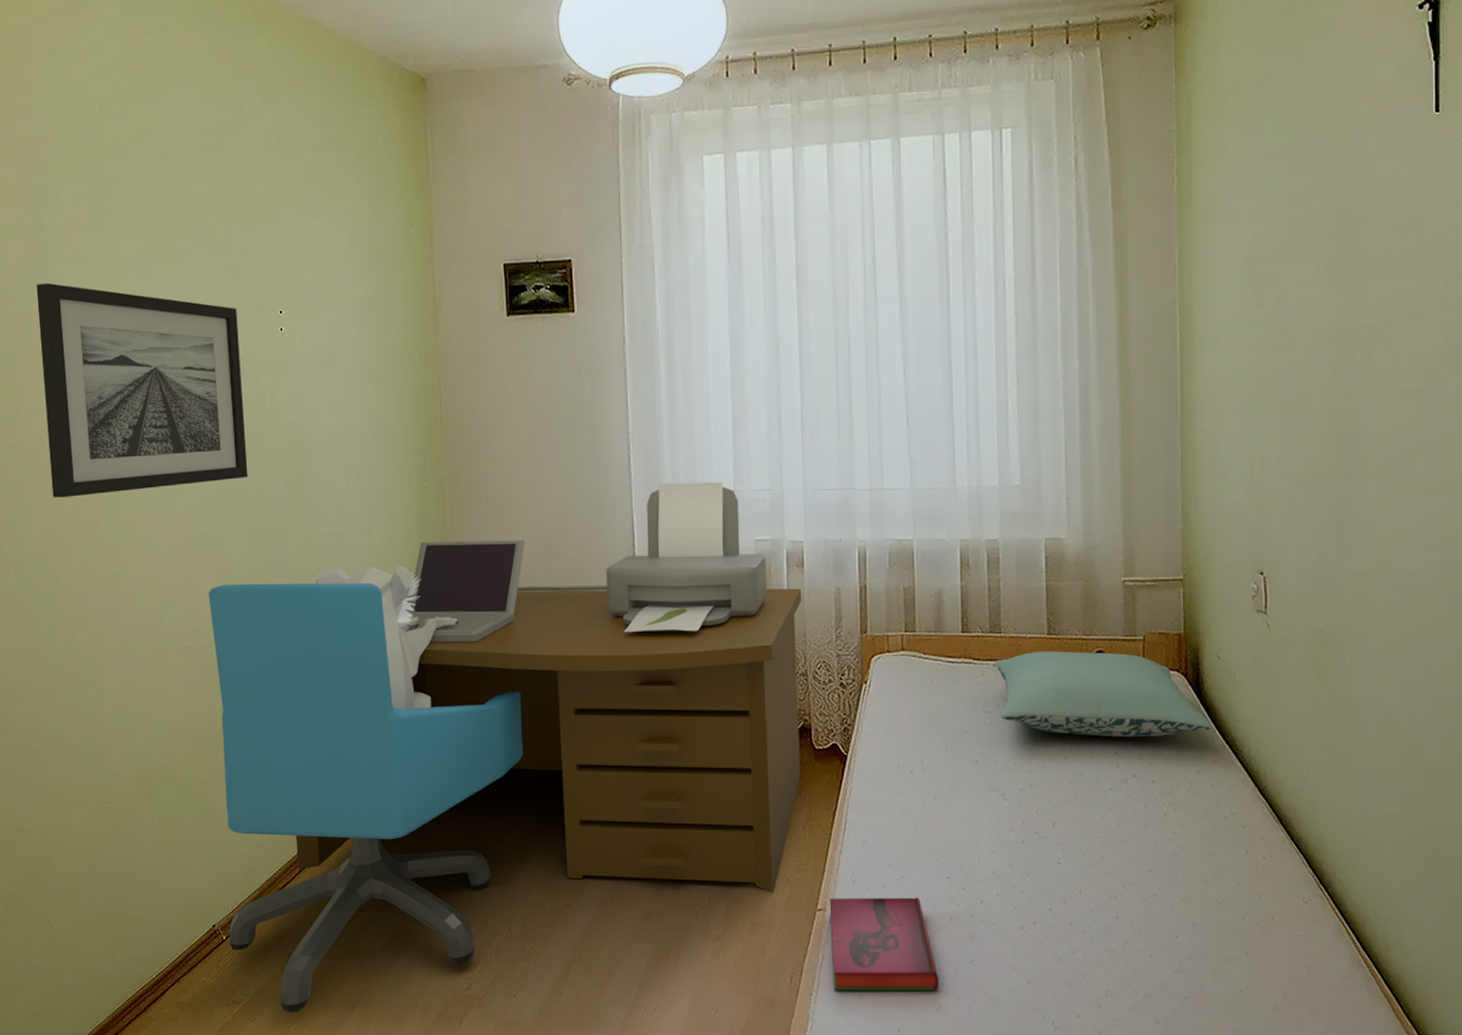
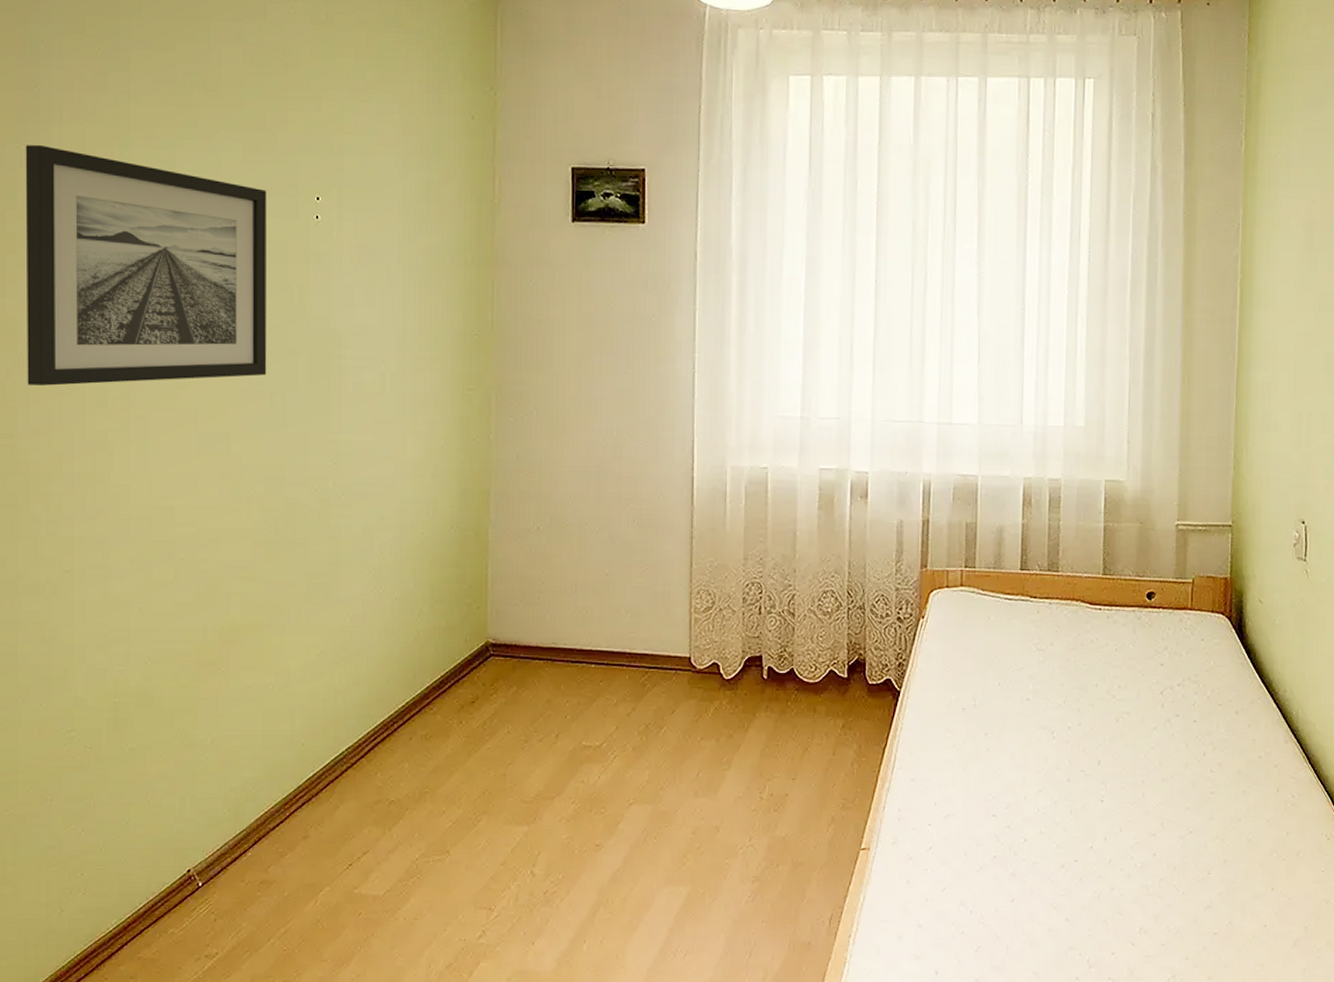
desk: present [208,481,802,1013] -> none [205,405,864,968]
hardback book: present [829,897,940,991] -> none [873,835,980,932]
pillow: present [994,651,1212,738] -> none [1050,590,1251,678]

